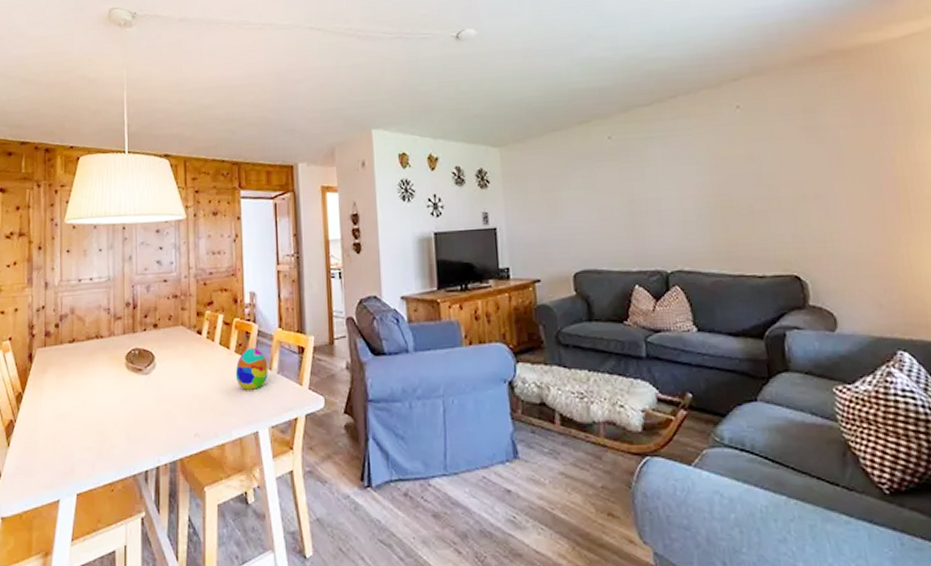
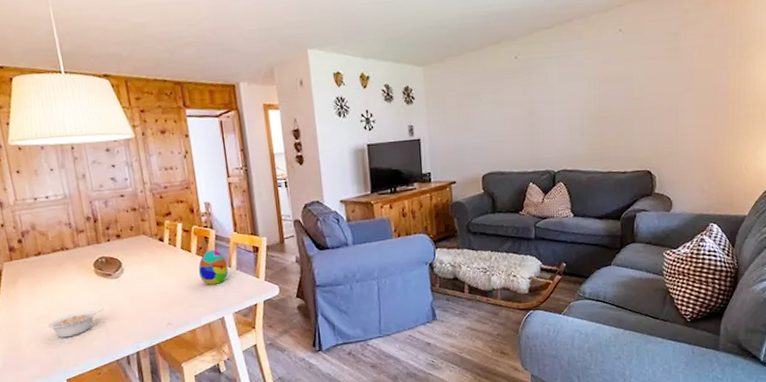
legume: none [68,410,128,441] -> present [48,309,103,338]

